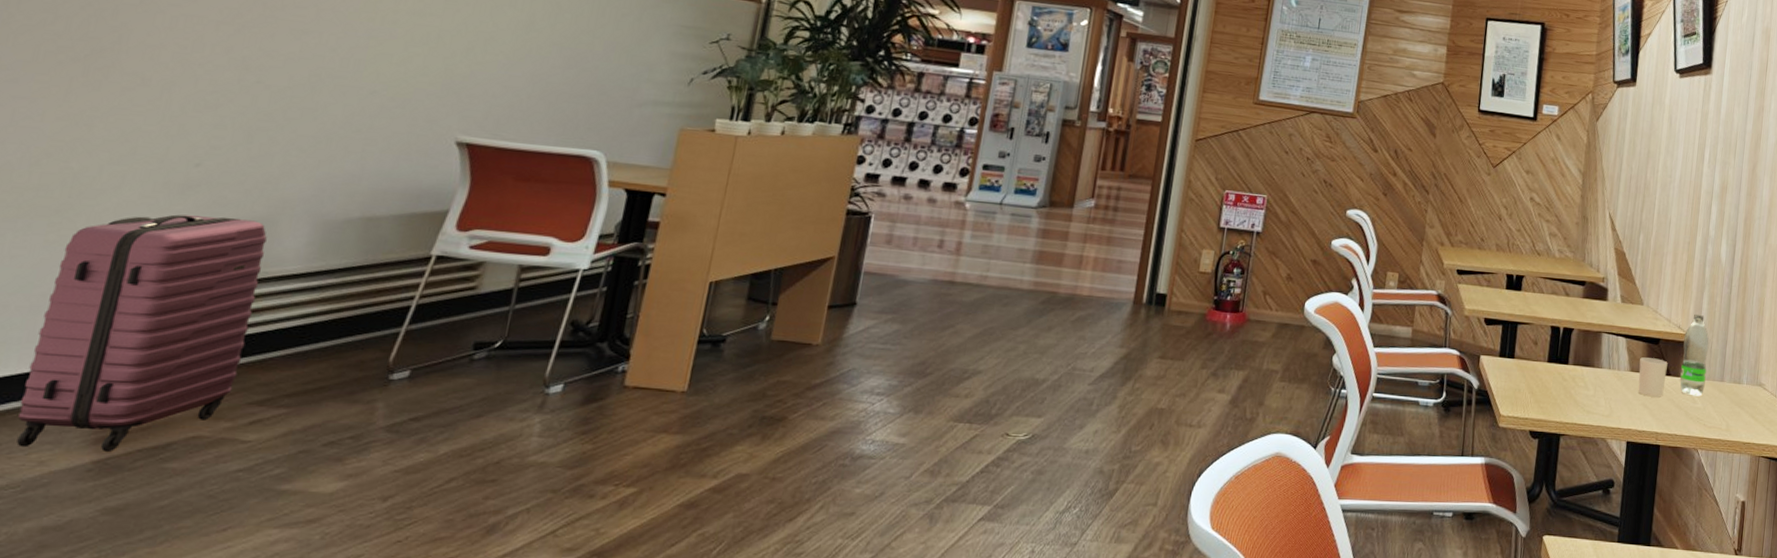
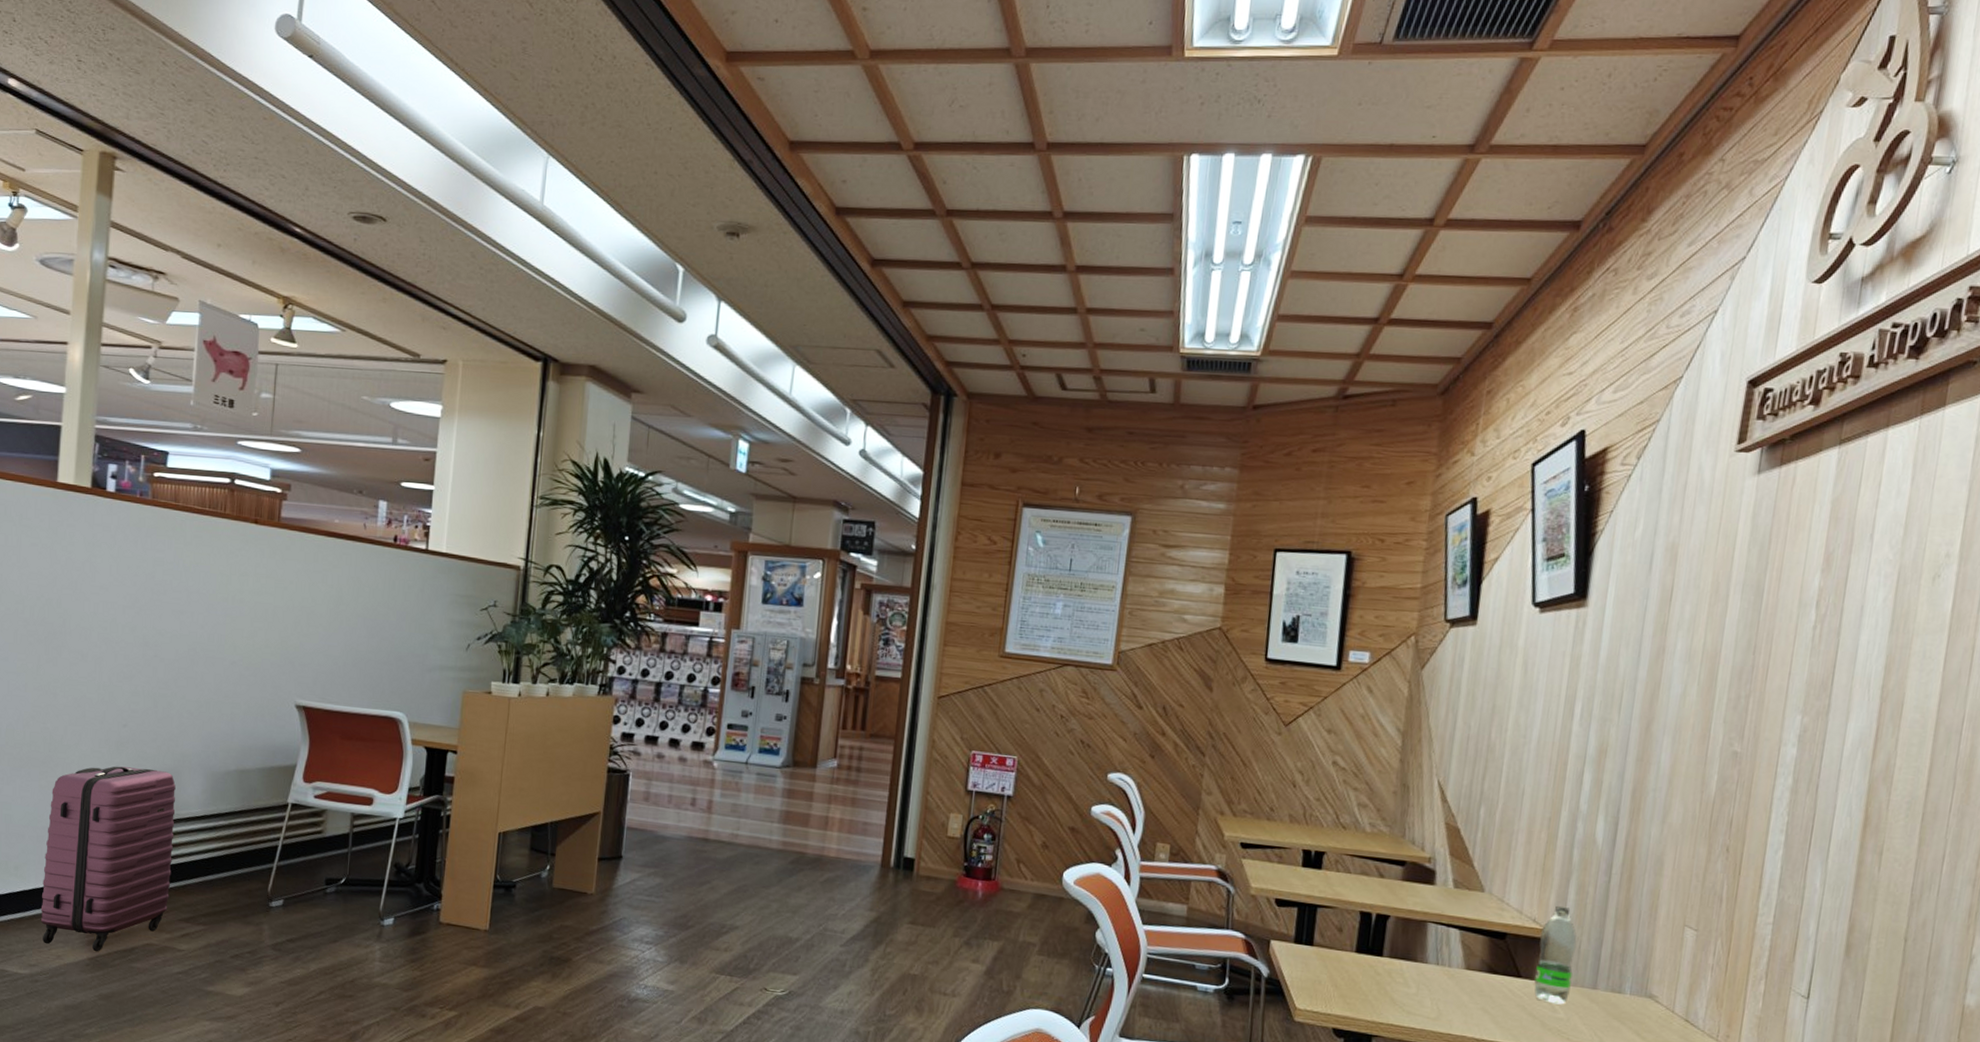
mug: present [1638,357,1668,397] -> none [1475,954,1517,1002]

